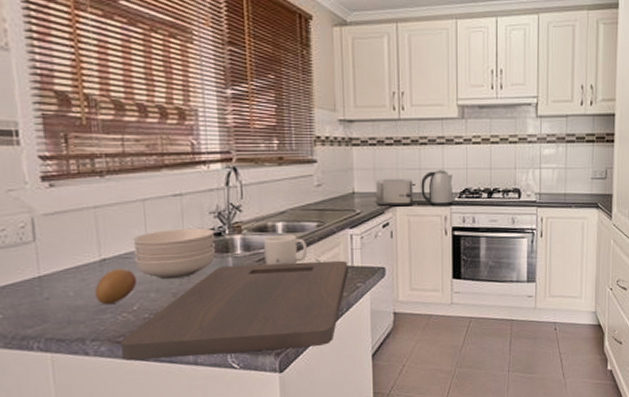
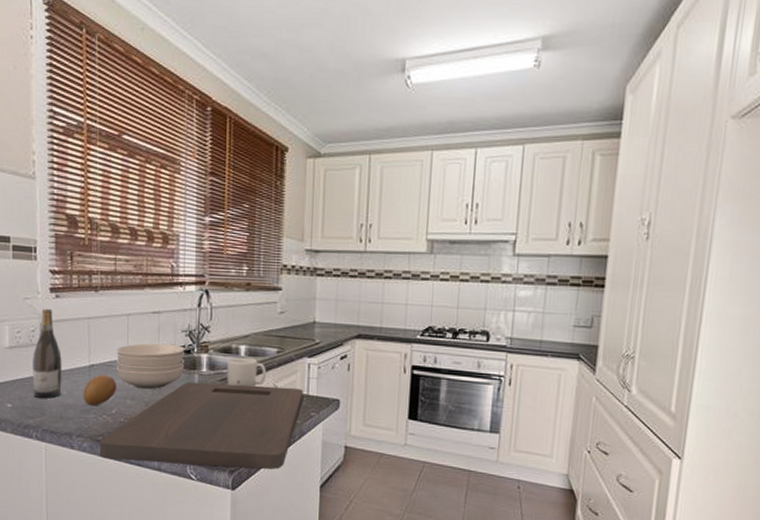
wine bottle: none [25,200,67,303] -> present [33,308,62,398]
toaster: present [375,179,416,207] -> none [335,311,377,341]
kettle: present [421,170,453,207] -> none [382,305,416,344]

